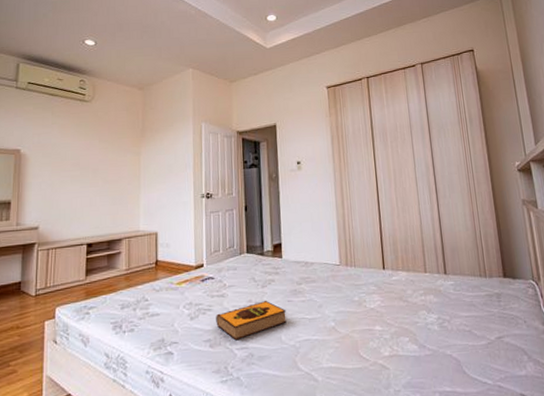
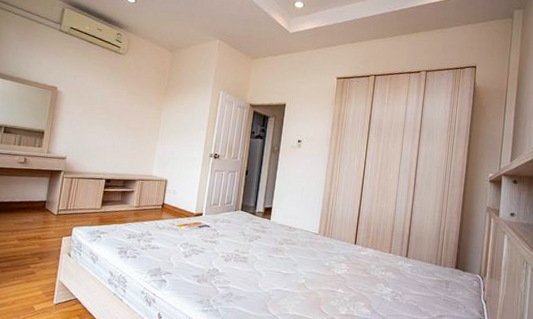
hardback book: present [216,300,287,341] -> none [206,252,266,280]

